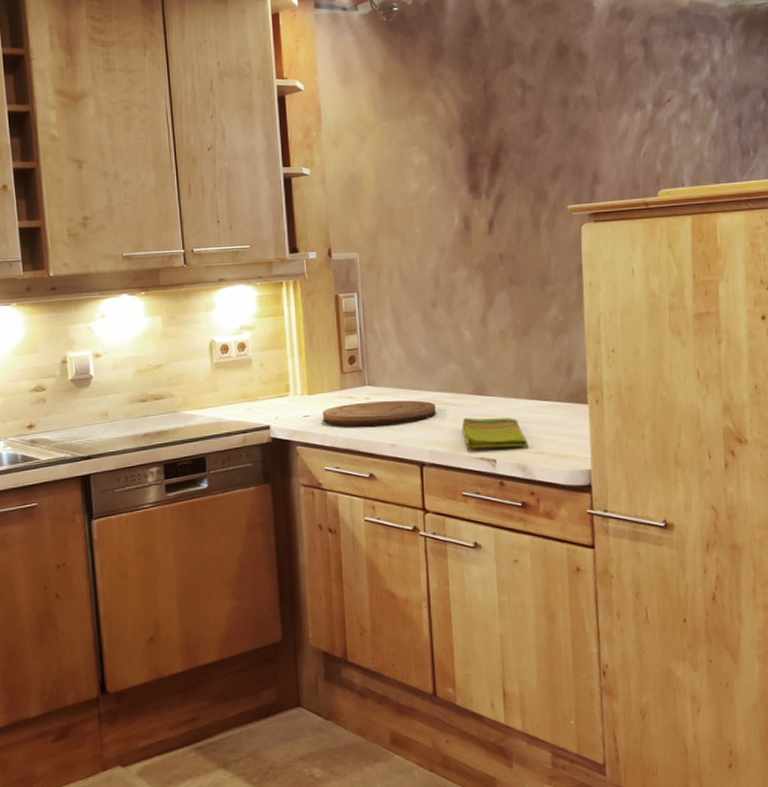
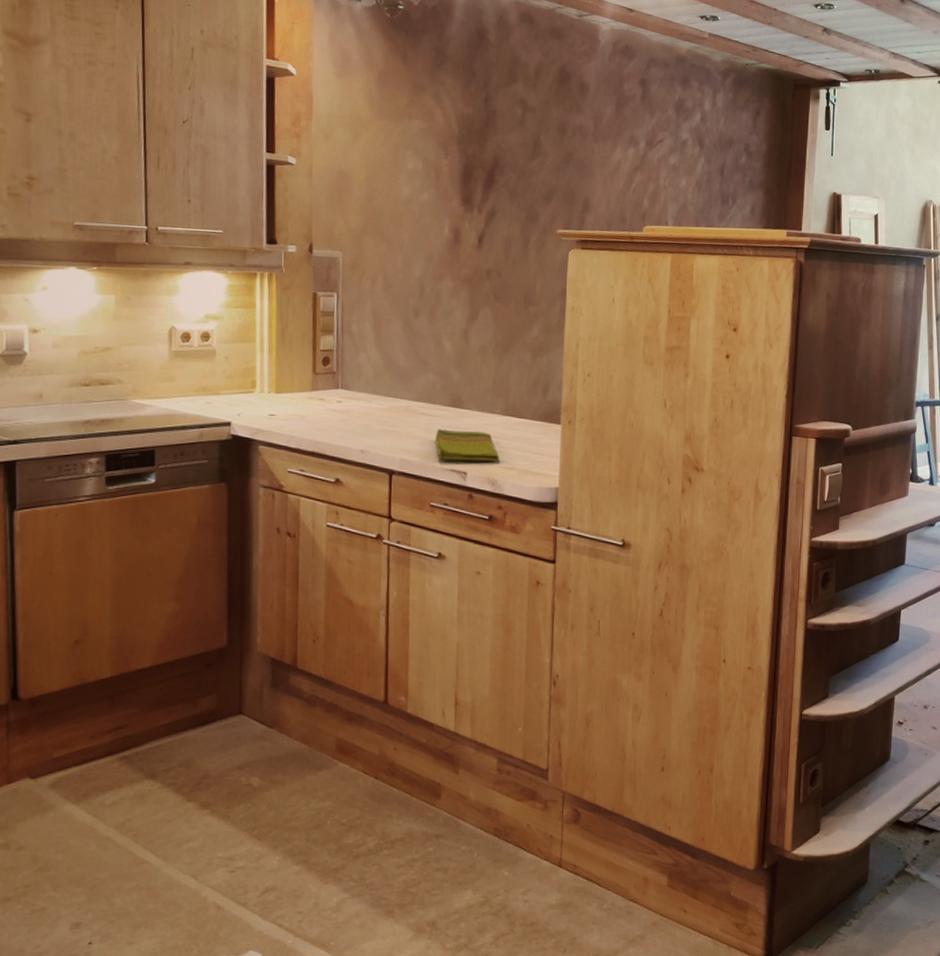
cutting board: present [323,400,436,427] -> none [290,405,411,431]

